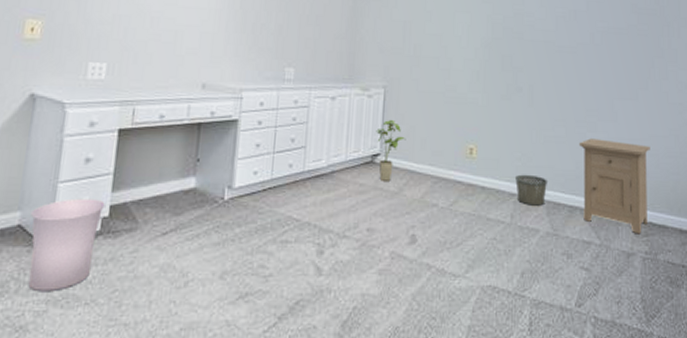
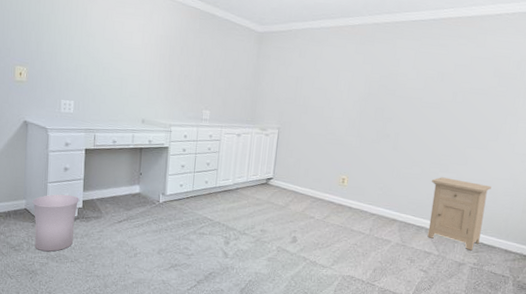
house plant: present [376,120,406,181] -> none [270,154,293,198]
basket: present [515,174,548,206] -> none [376,200,403,224]

